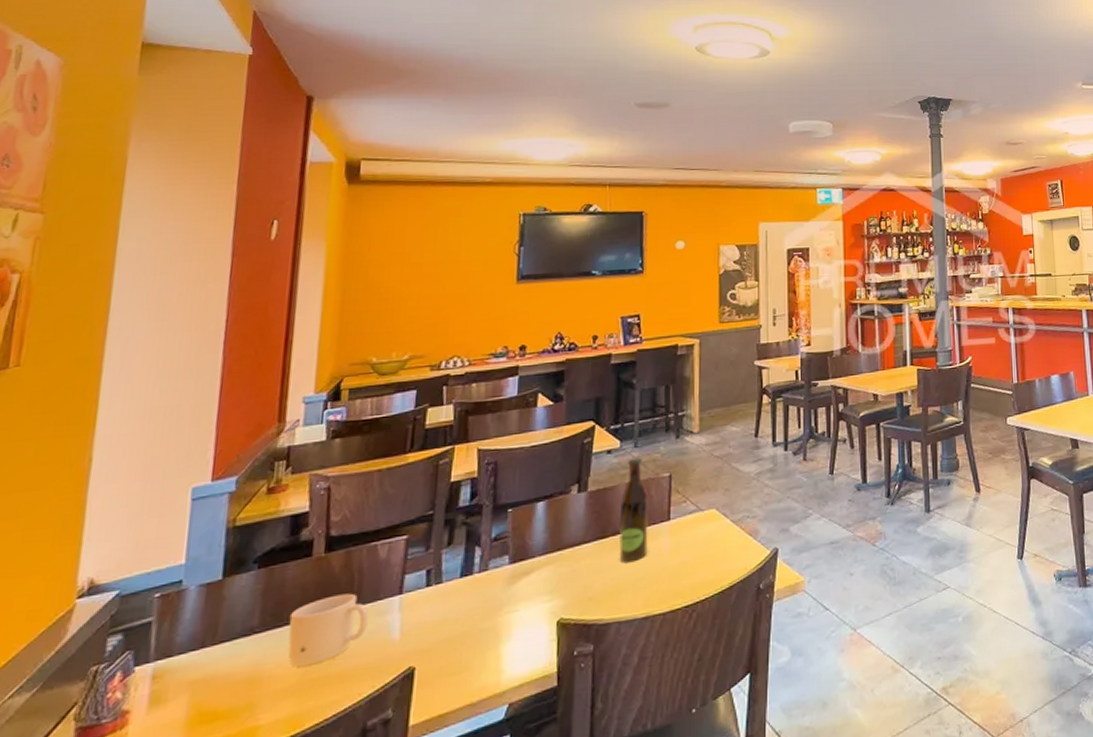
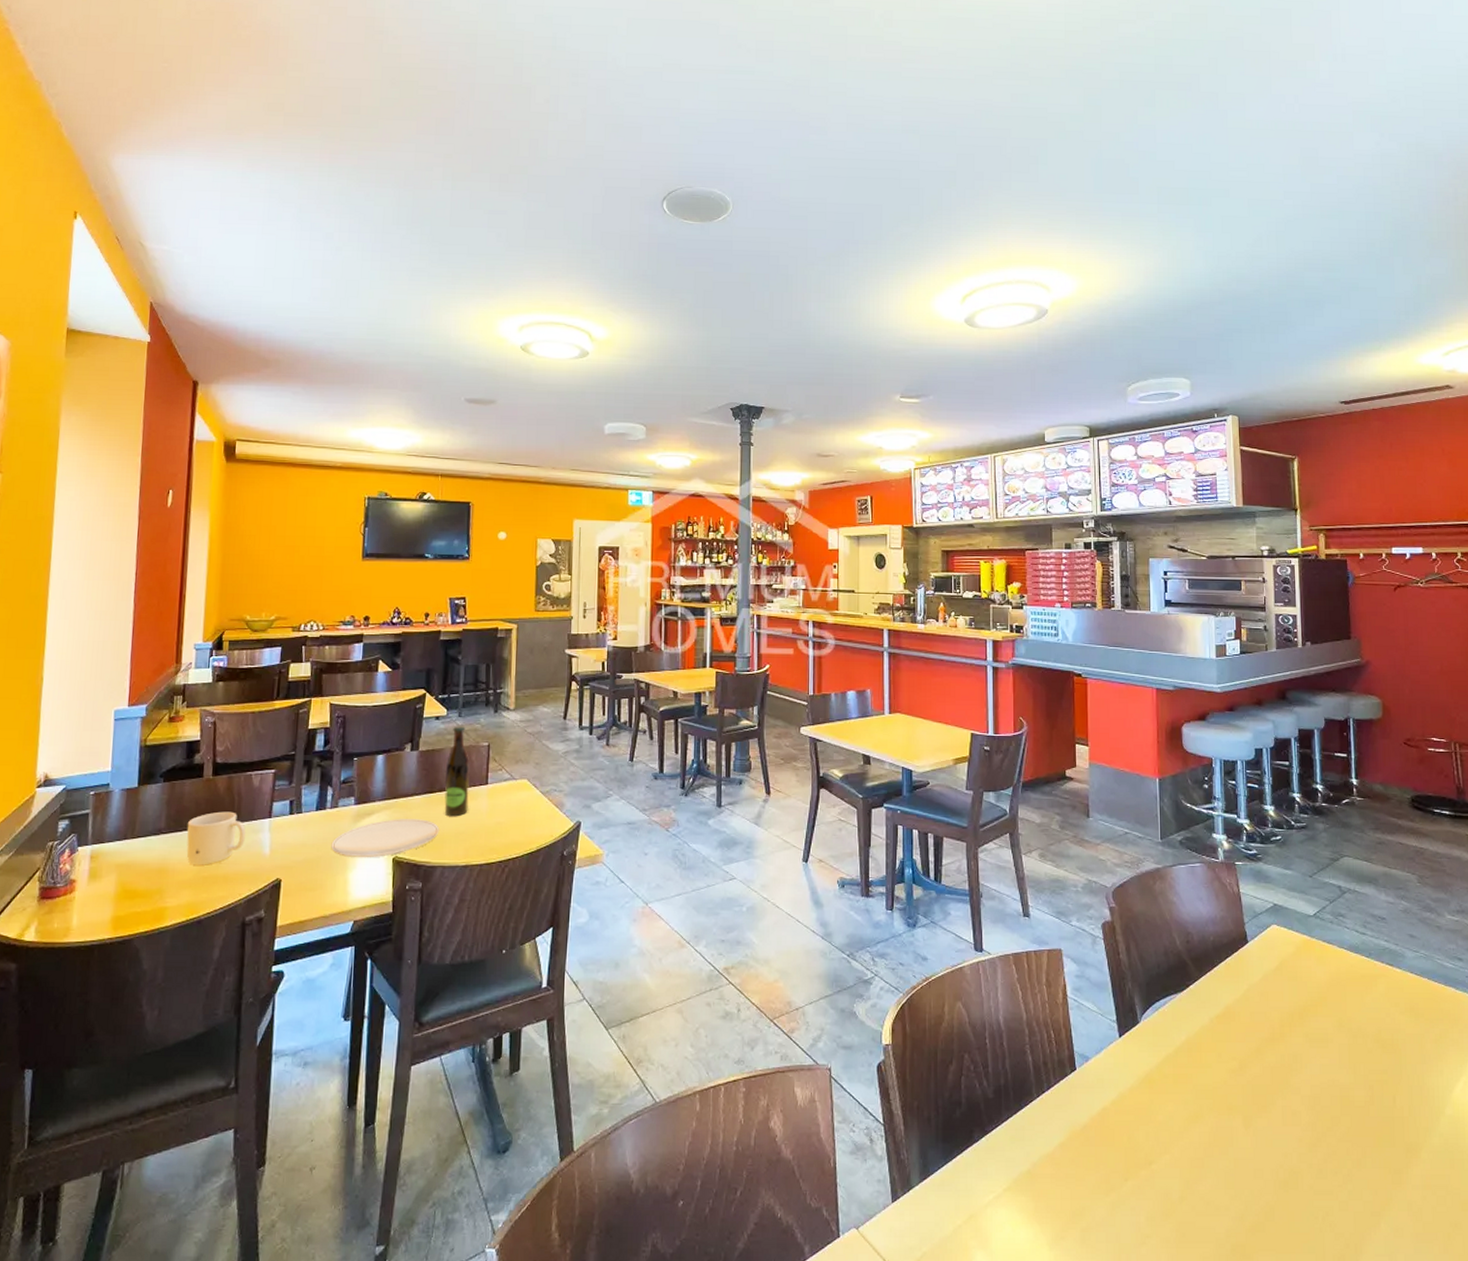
plate: none [479,570,614,629] -> present [331,819,440,858]

